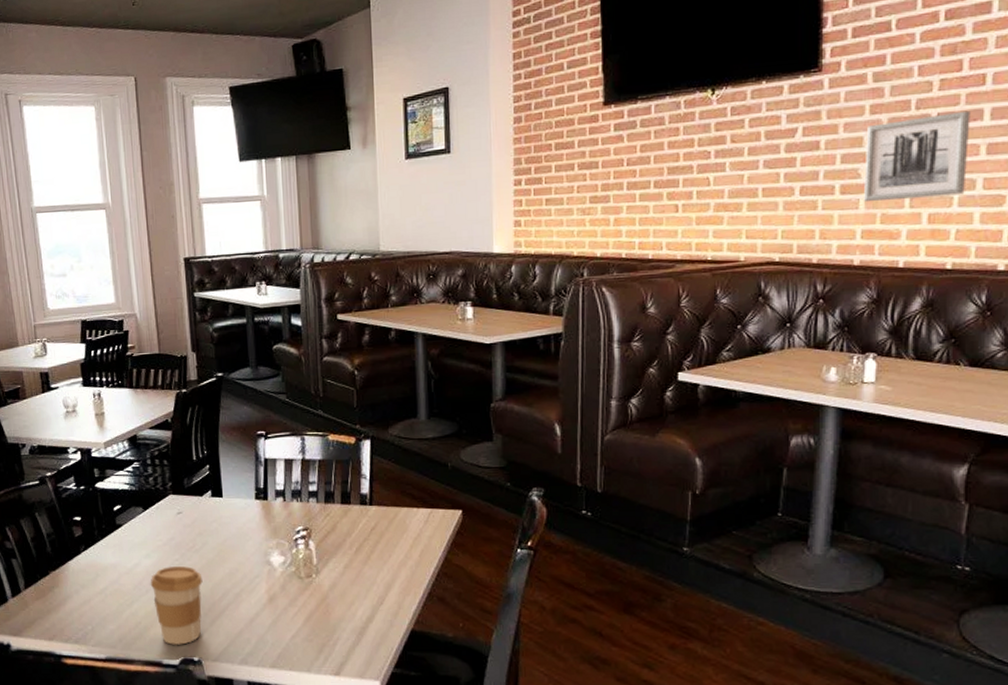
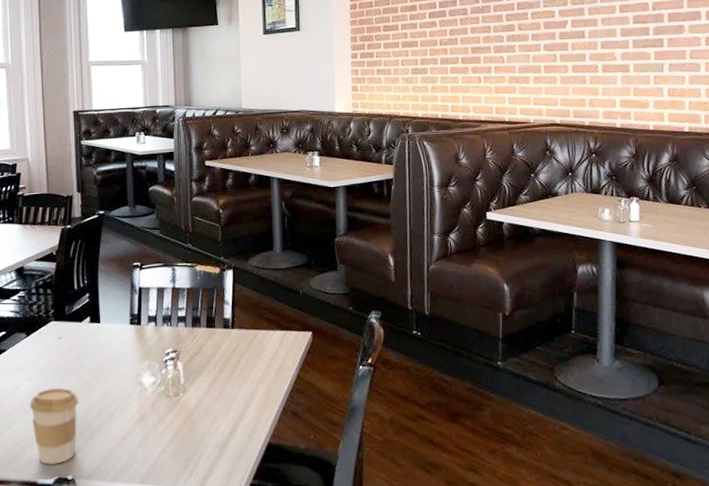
wall art: present [863,110,971,203] -> none [618,12,693,79]

